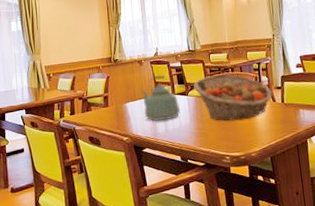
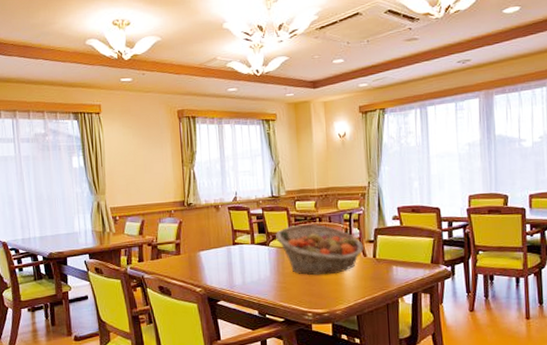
kettle: present [142,74,180,121] -> none [218,222,259,273]

